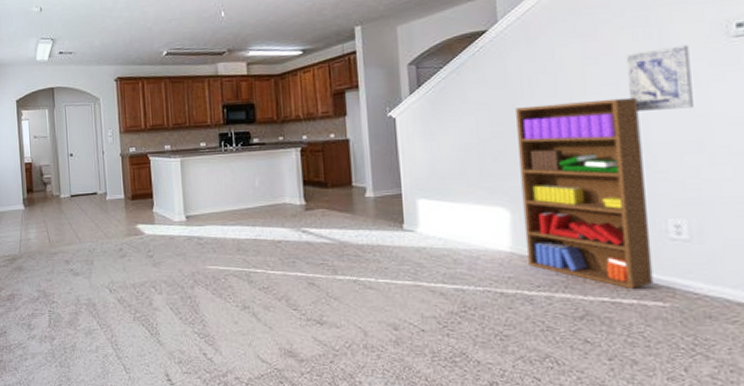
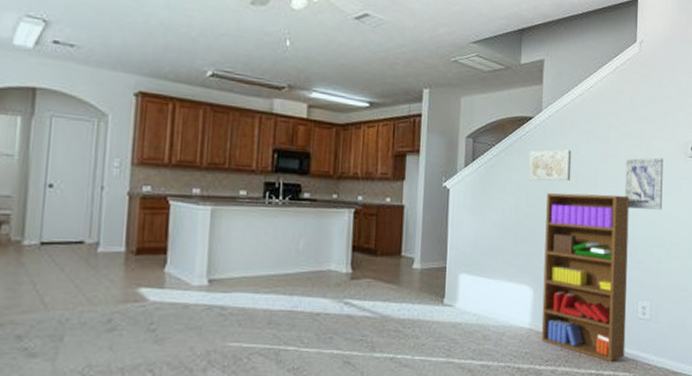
wall art: none [487,57,547,98] -> present [529,149,572,182]

